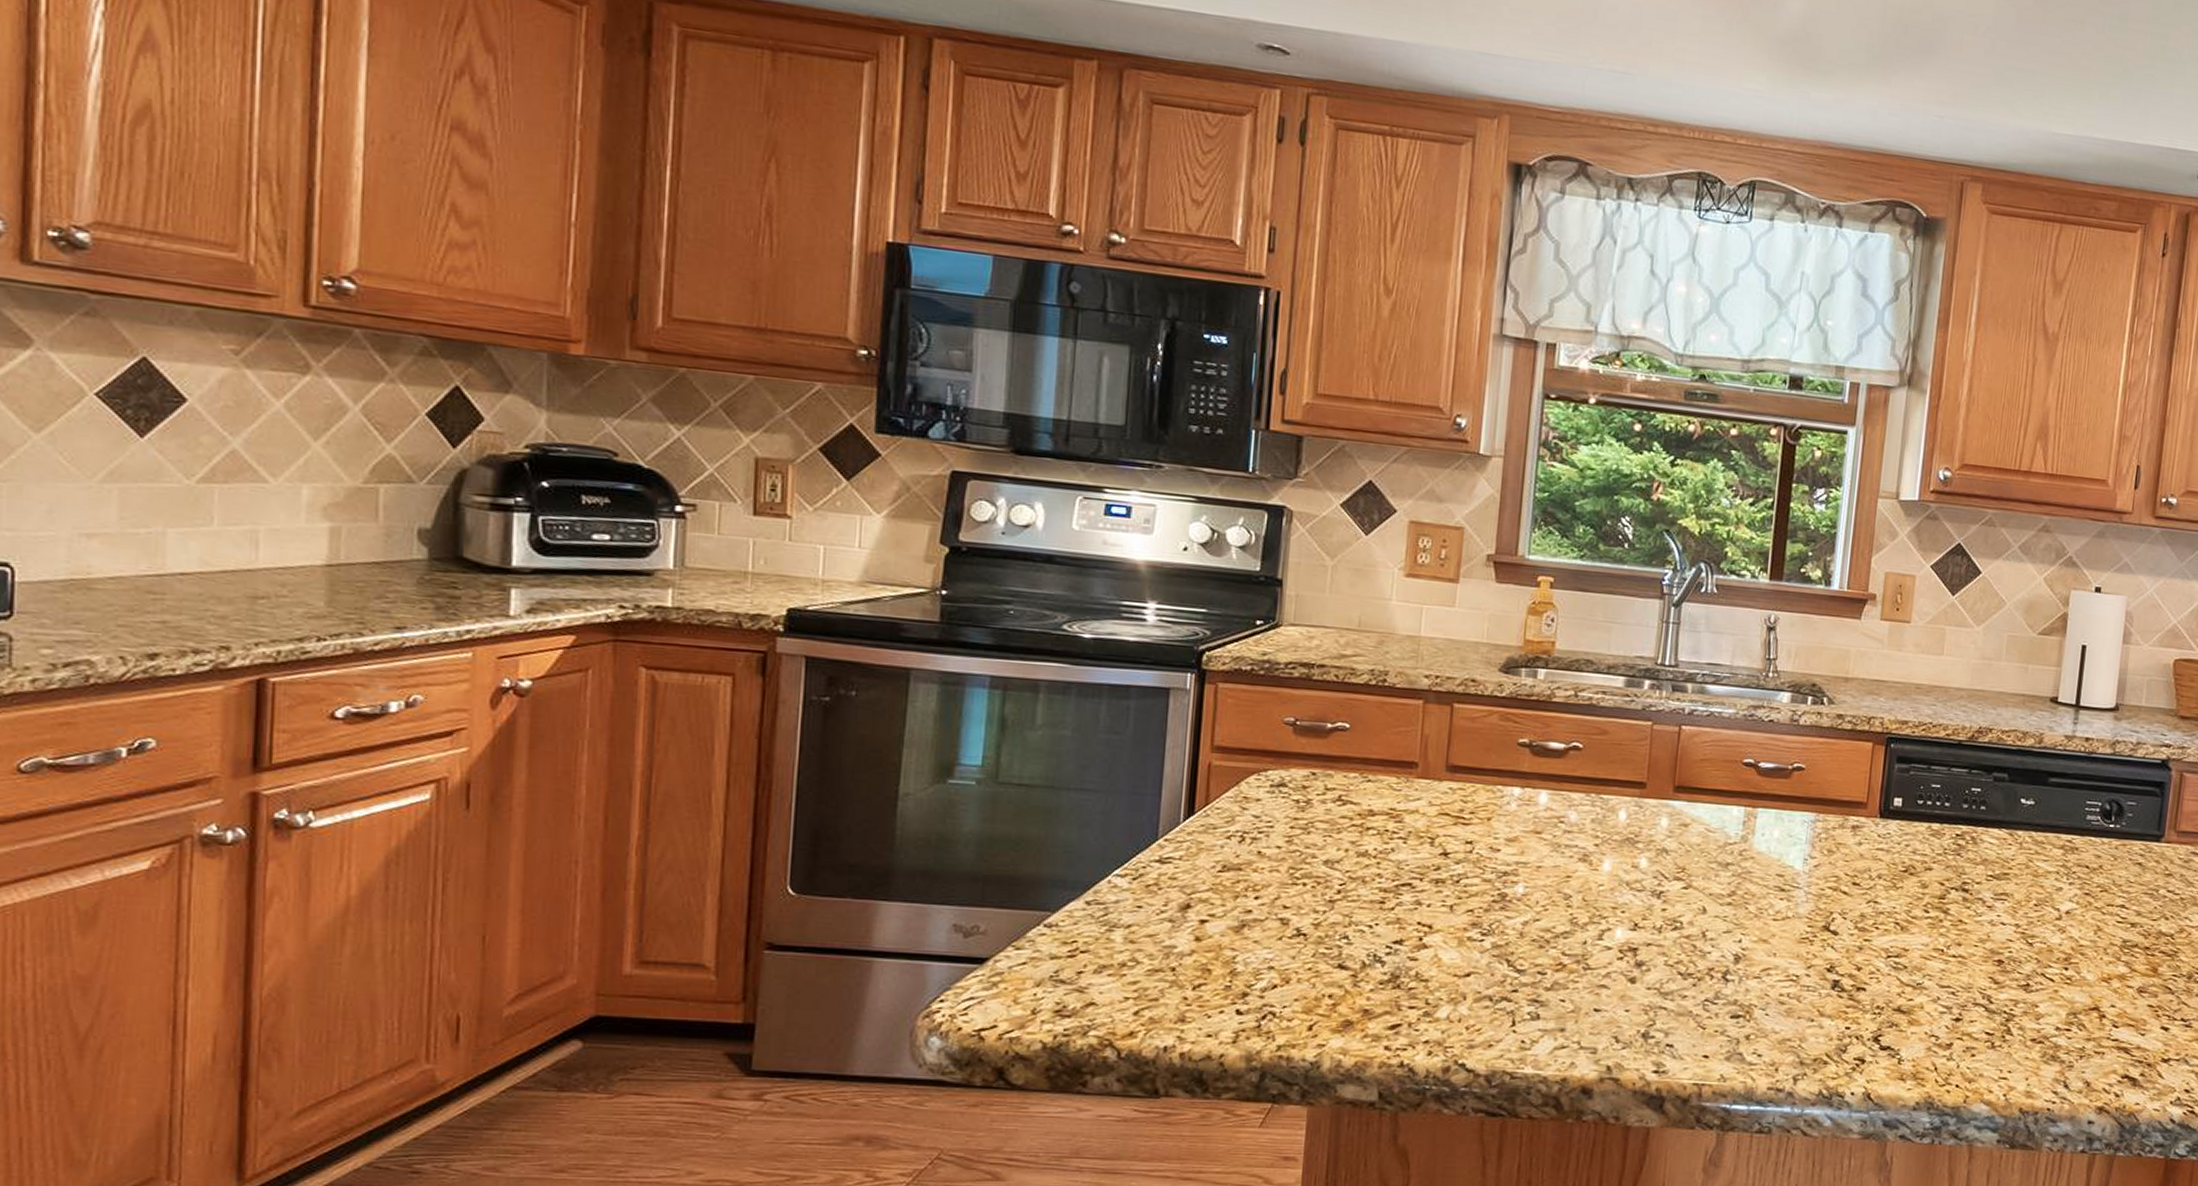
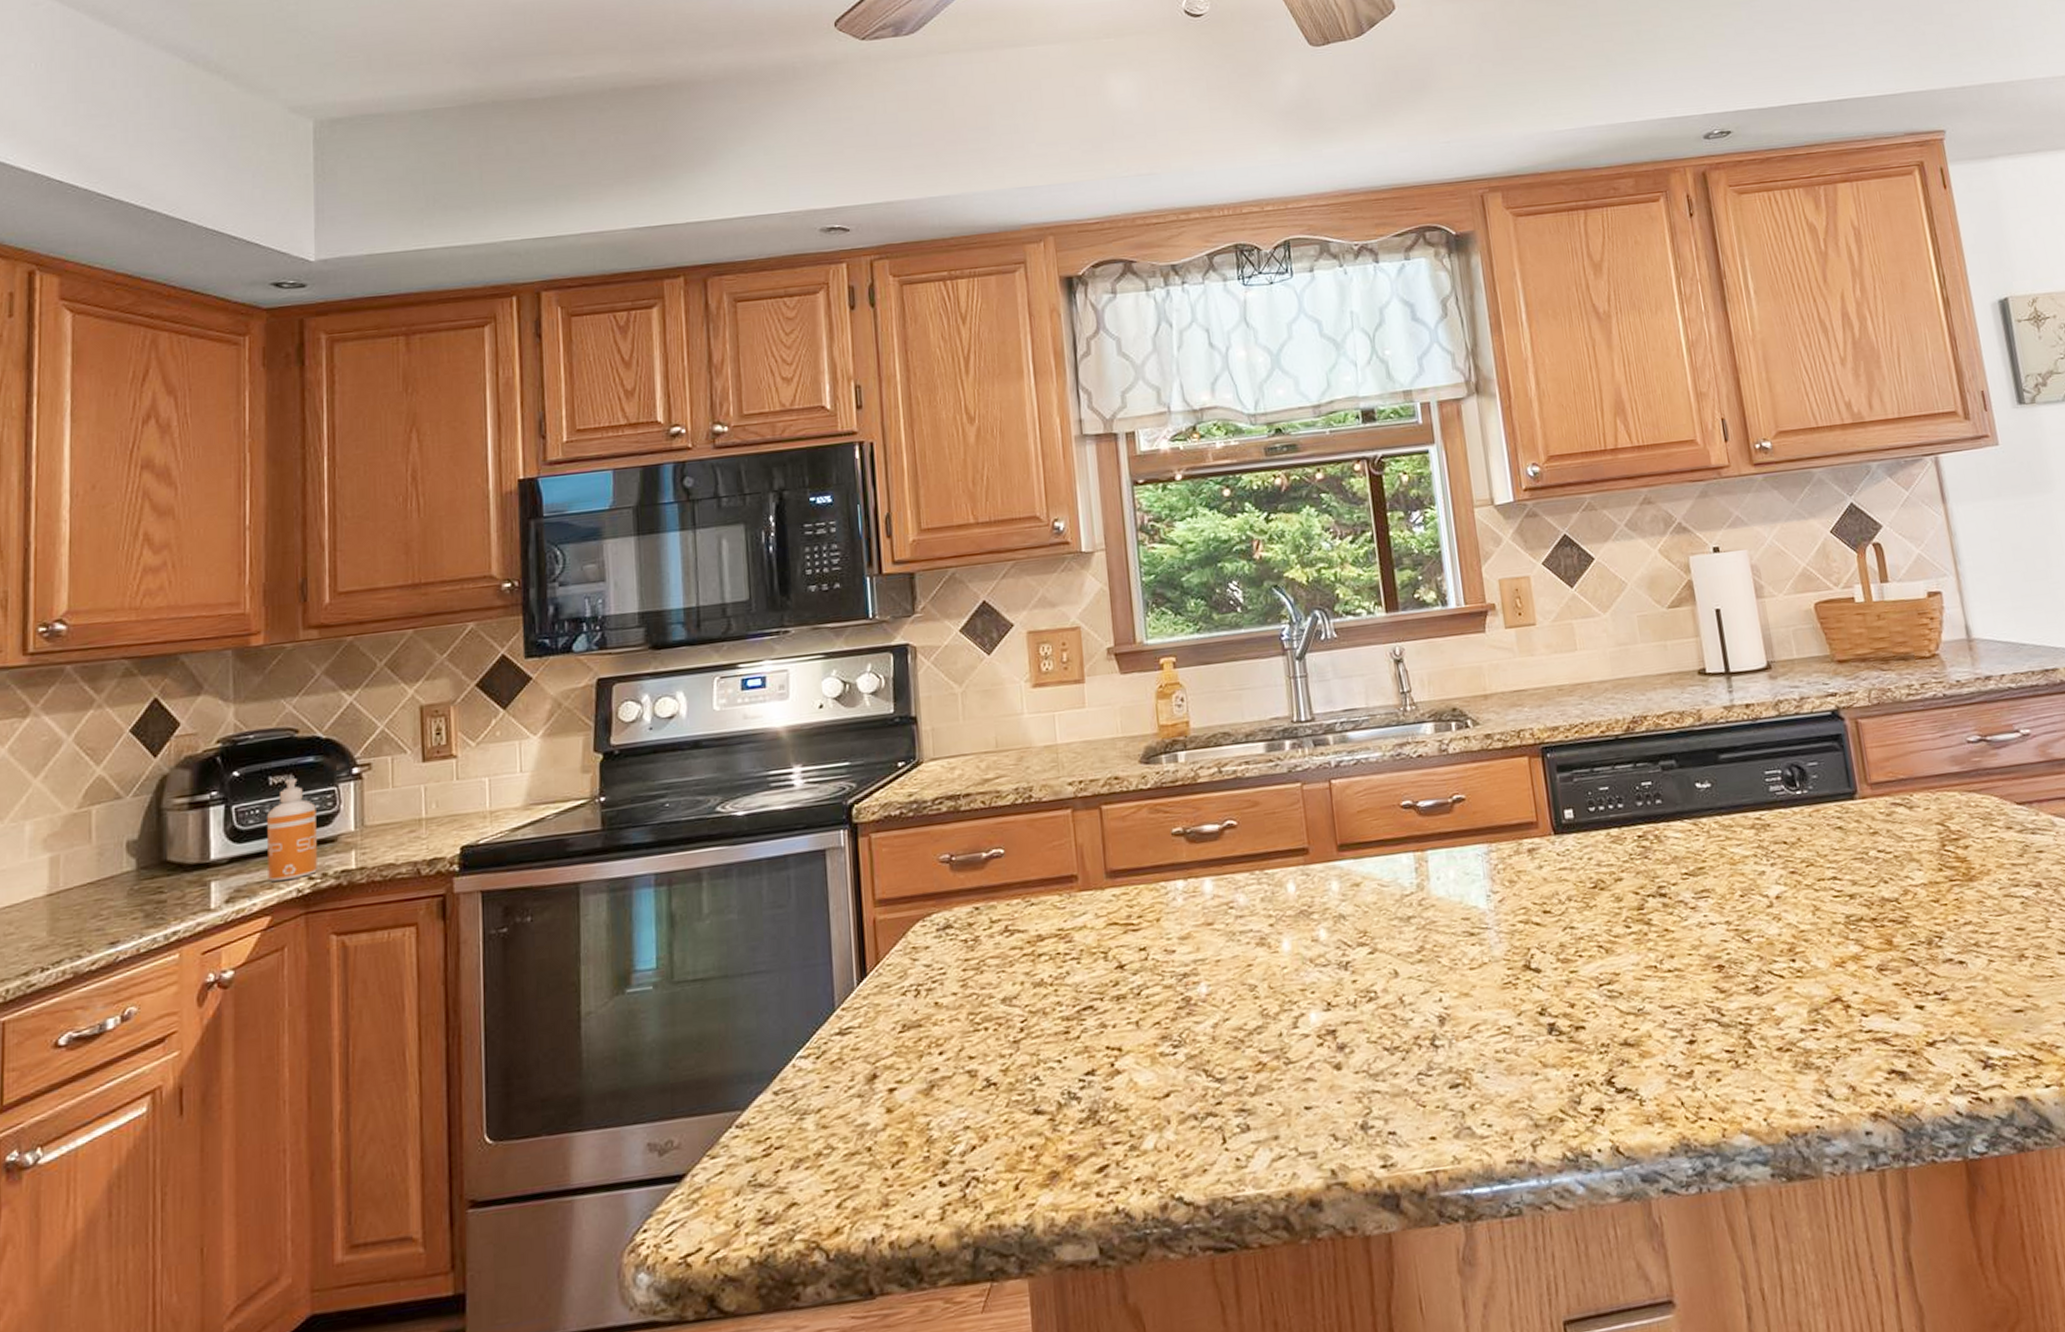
soap dispenser: none [575,502,633,604] -> present [267,778,317,882]

